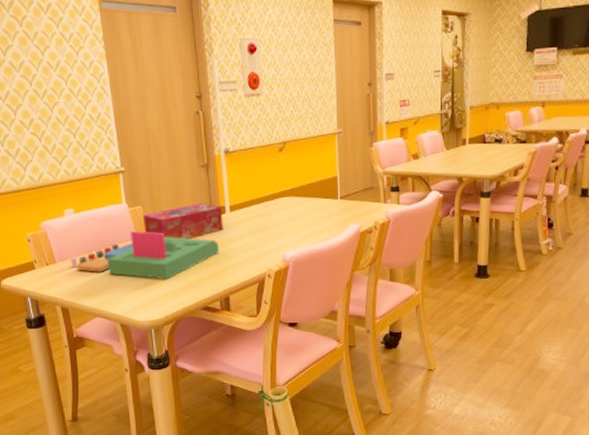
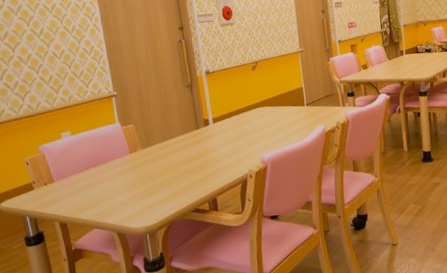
board game: present [71,231,220,280] -> none [68,146,206,189]
tissue box: present [142,203,223,239] -> none [134,117,208,151]

